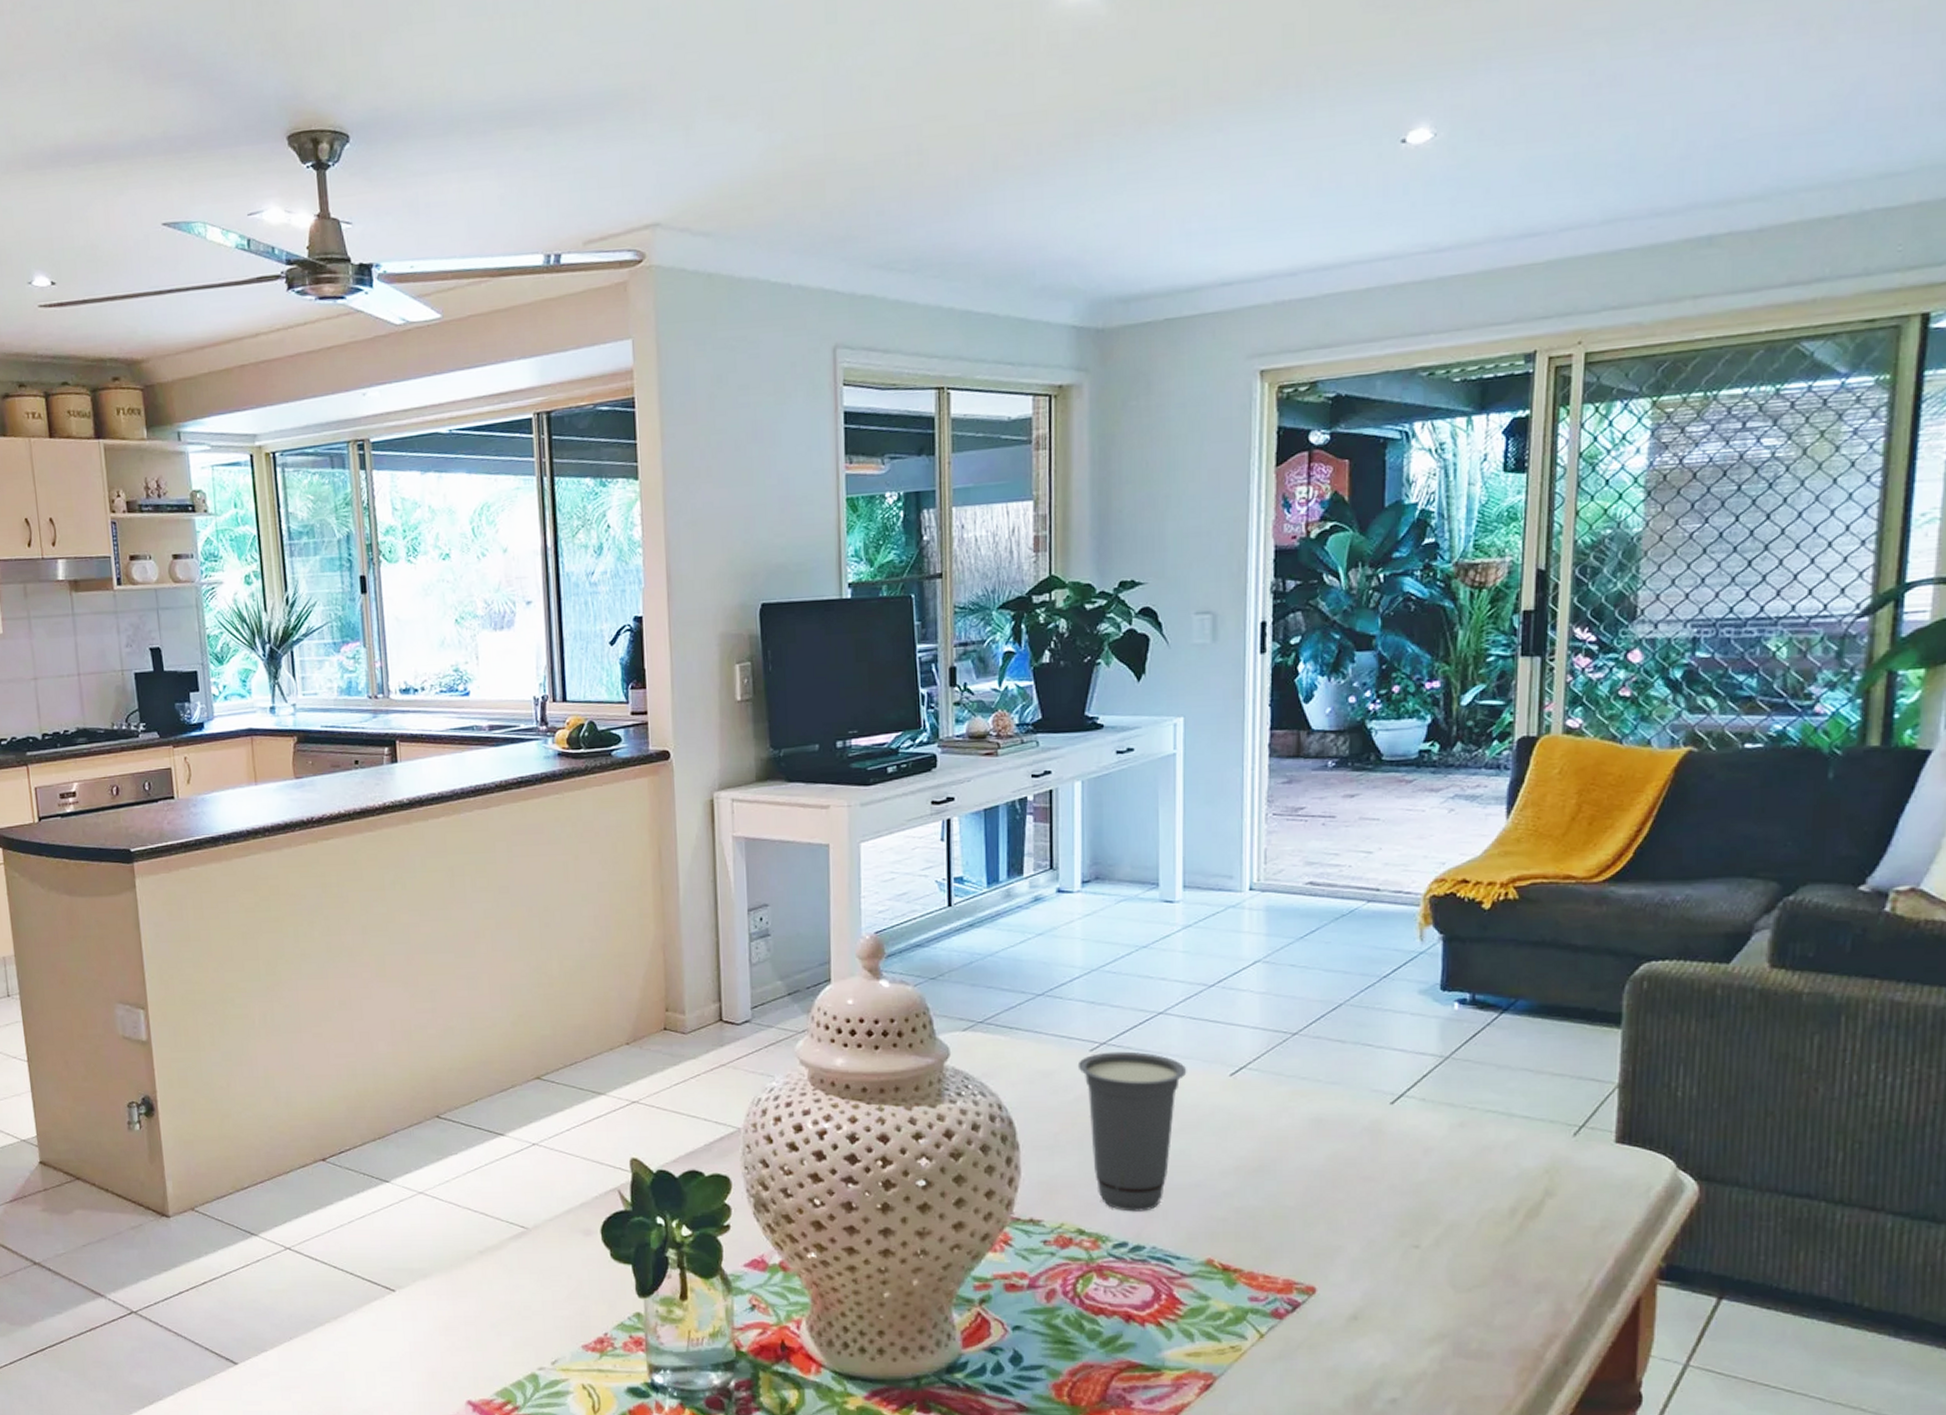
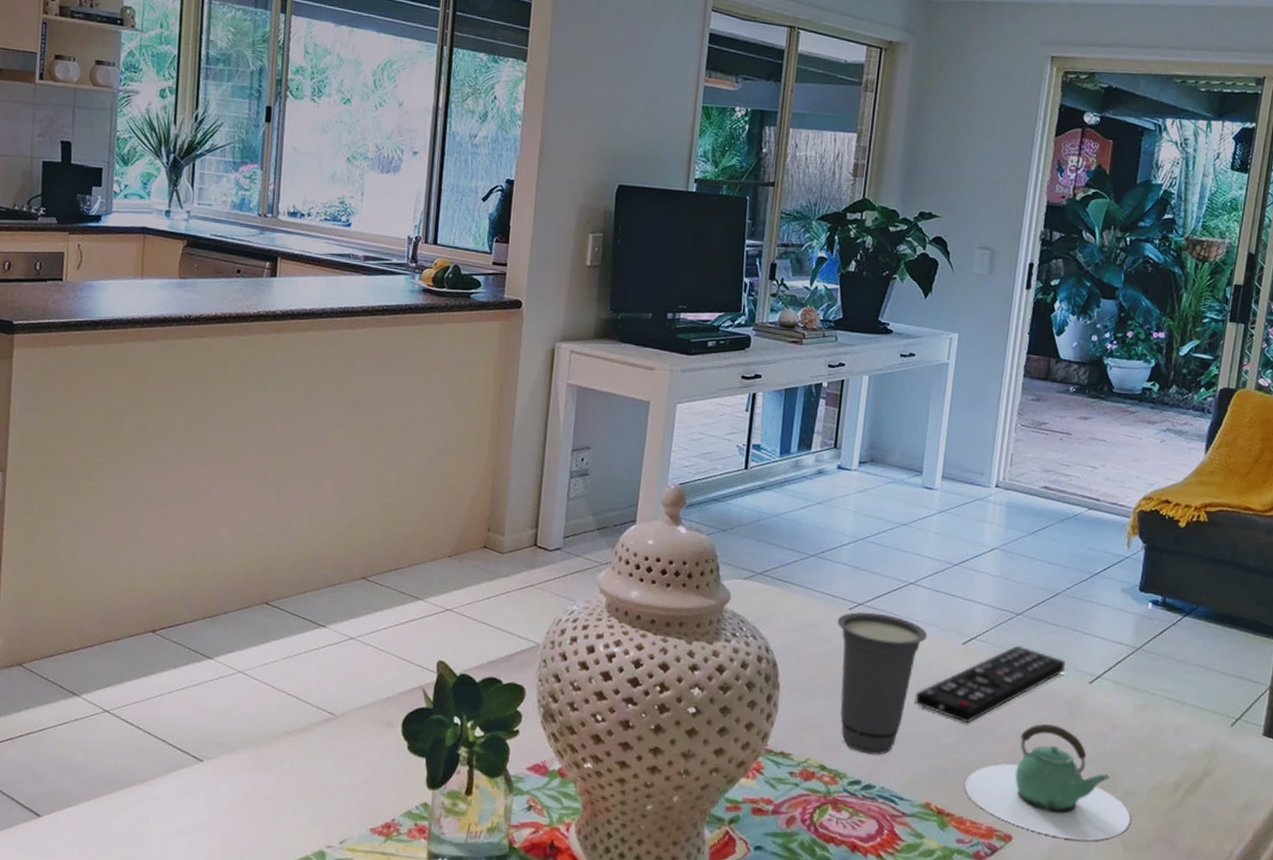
remote control: none [1181,1070,1360,1166] -> present [914,645,1066,724]
teapot: none [1251,1155,1459,1286] -> present [964,723,1131,841]

